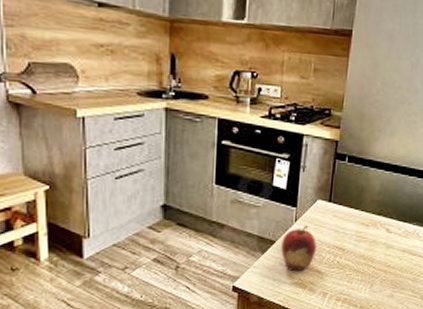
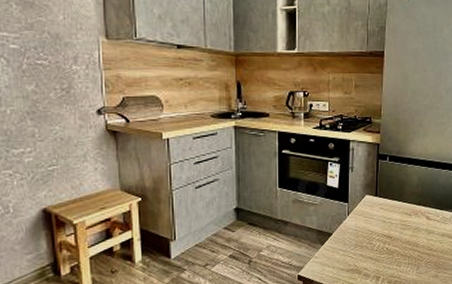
fruit: present [281,225,317,272] -> none [337,217,367,260]

